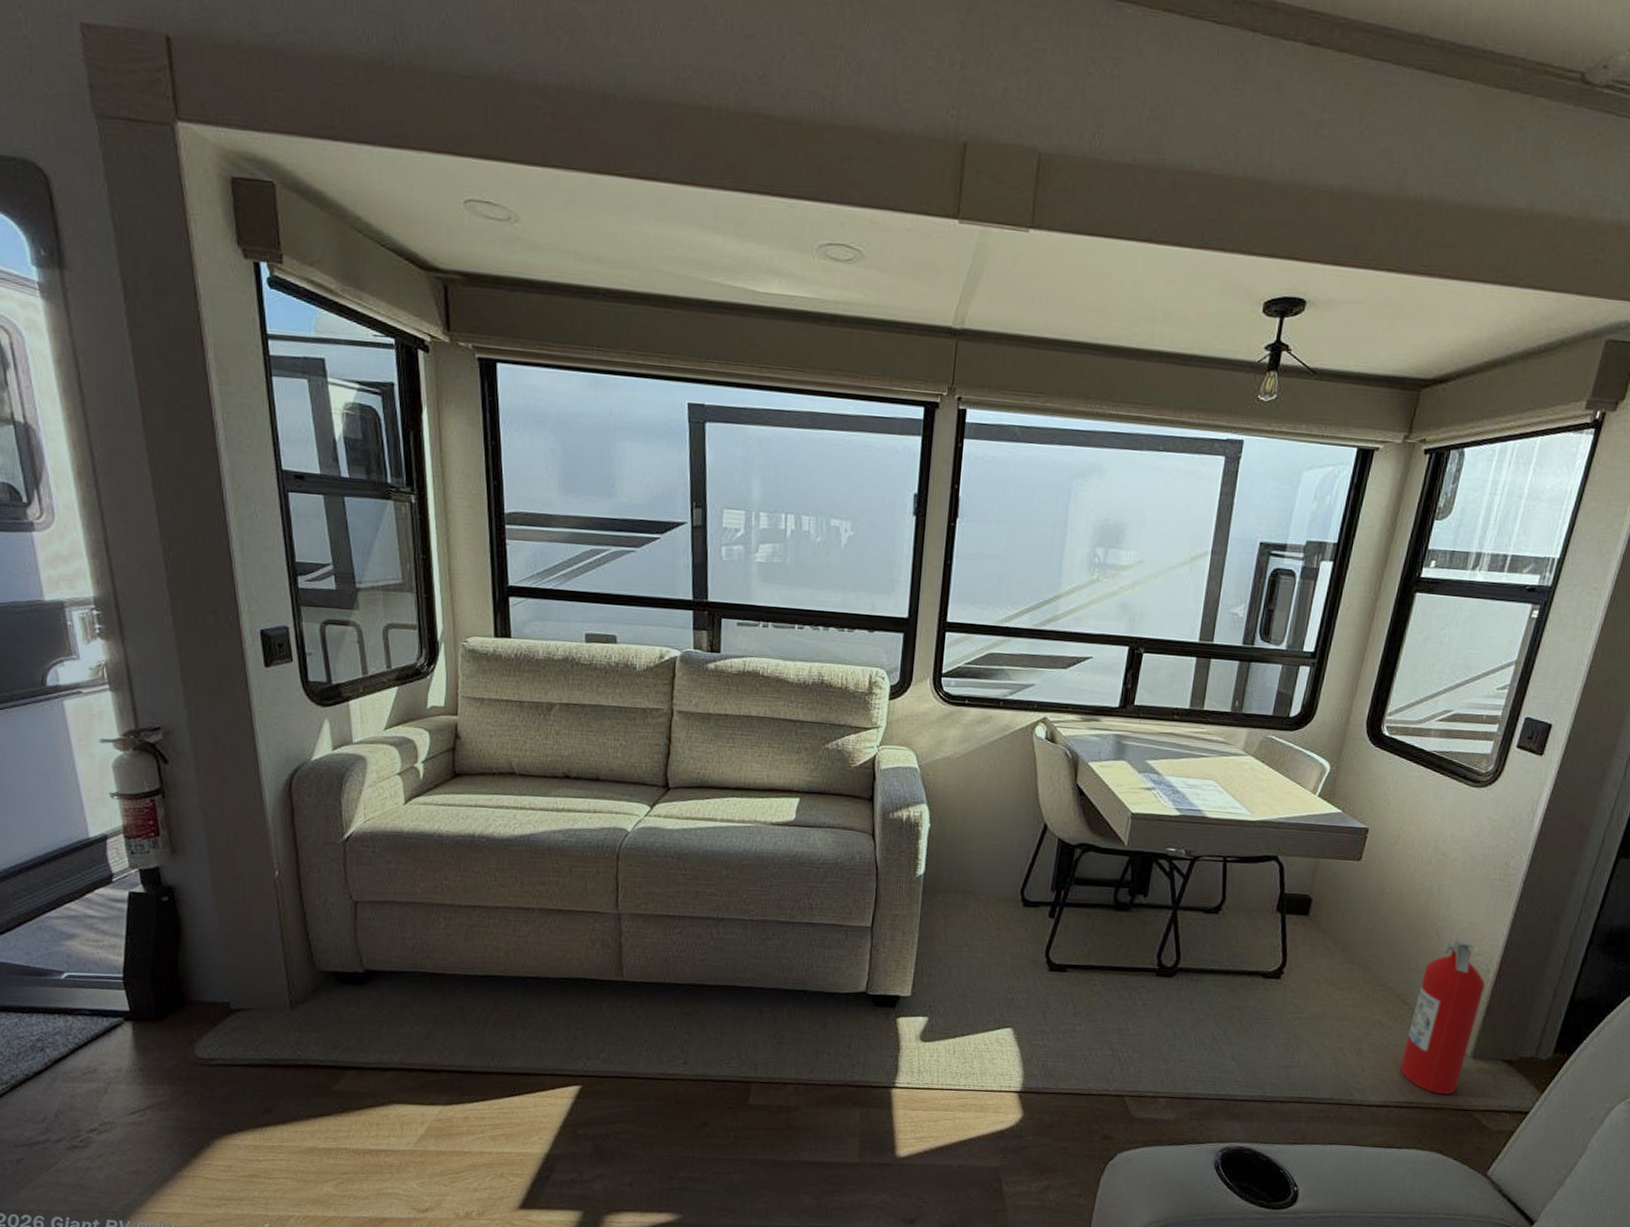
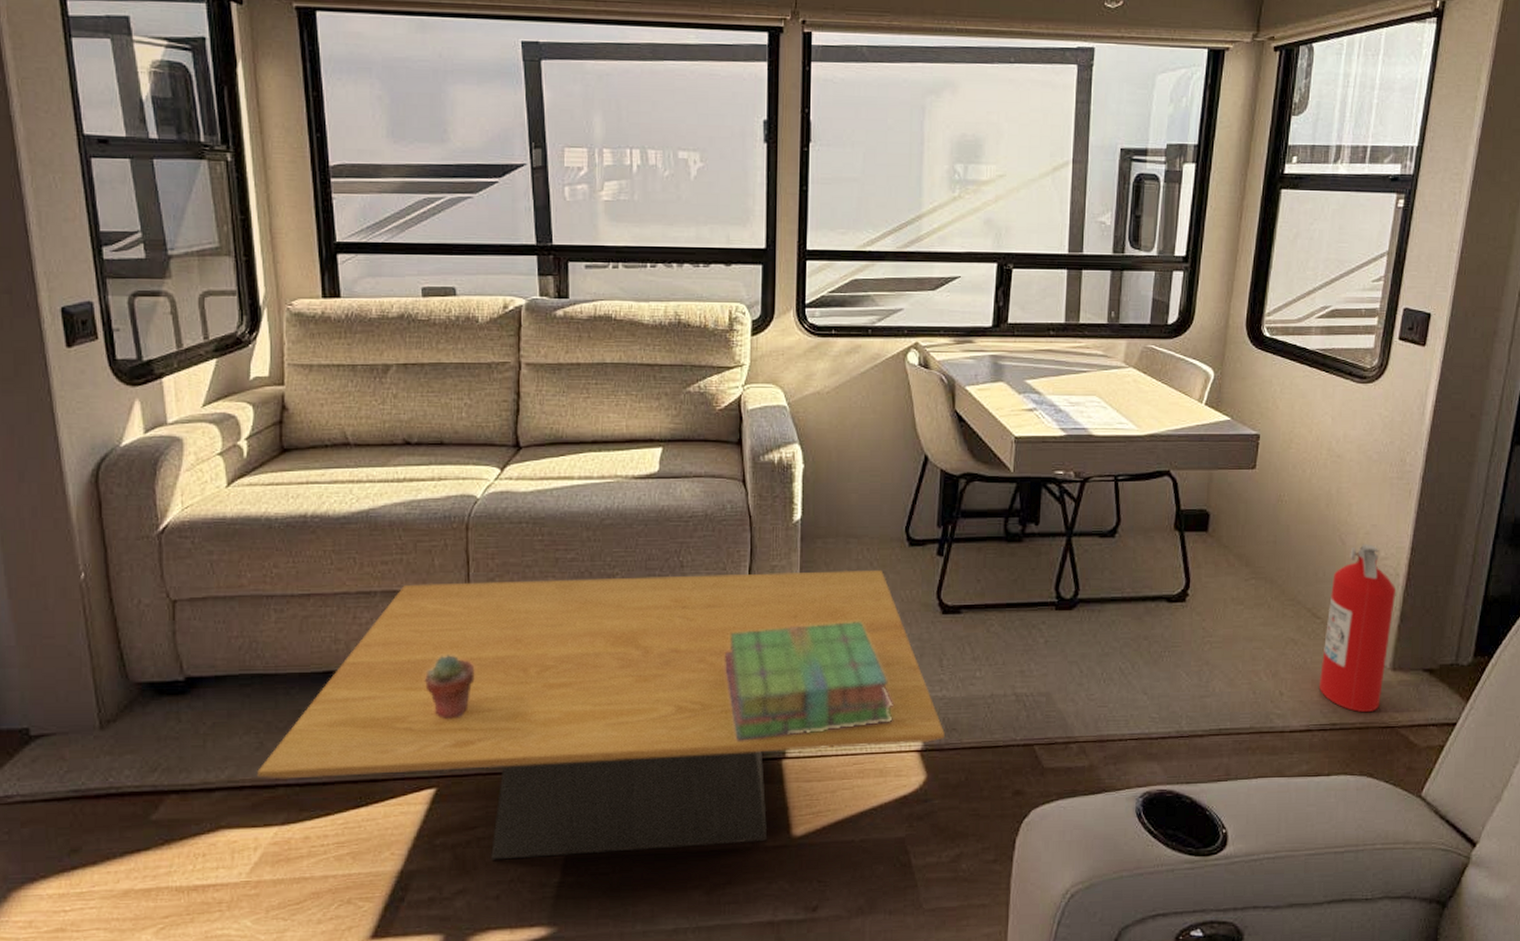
coffee table: none [425,904,1043,1159] -> present [257,569,945,860]
potted succulent: none [575,970,619,1026] -> present [425,655,475,719]
stack of books: none [845,970,997,1069] -> present [725,622,893,741]

